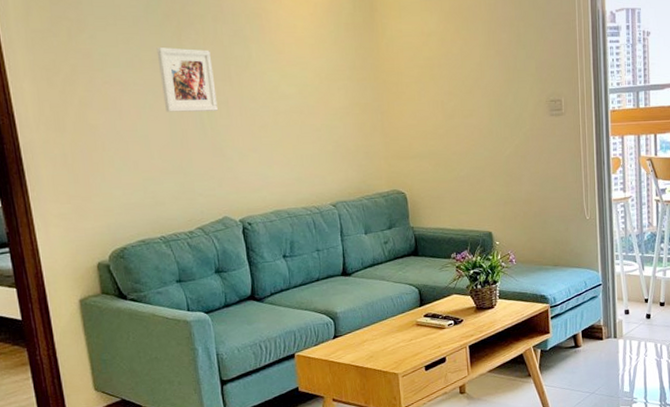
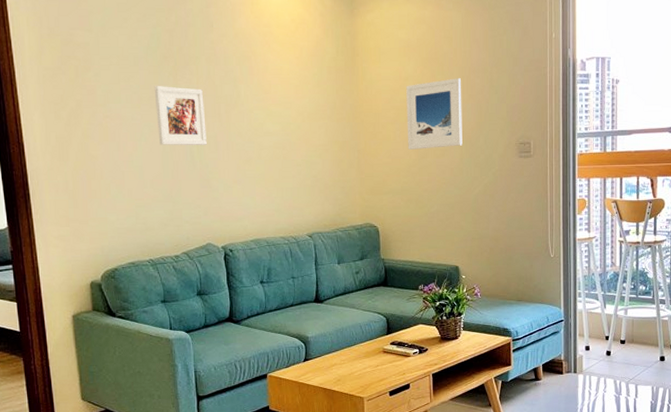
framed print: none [429,33,491,110] -> present [406,78,462,150]

